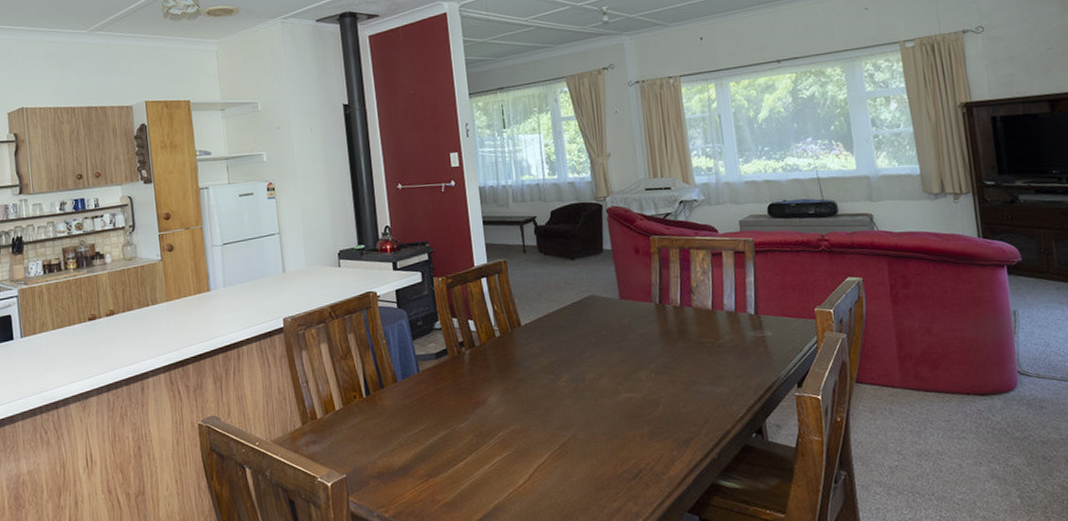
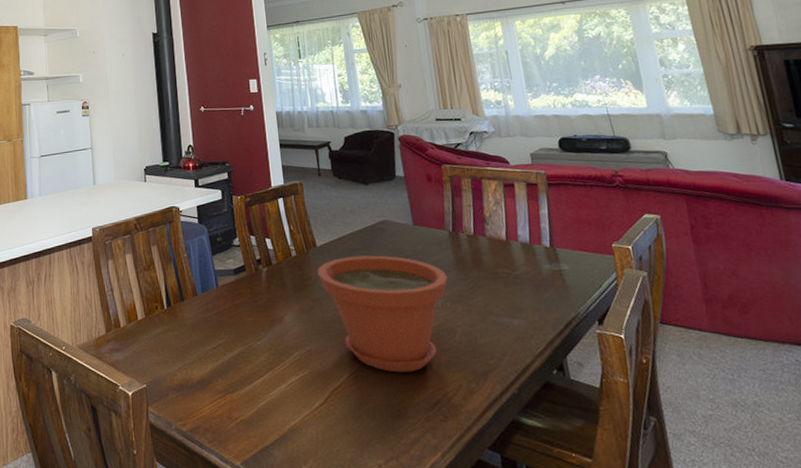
plant pot: none [522,331,653,446] -> present [317,255,448,373]

